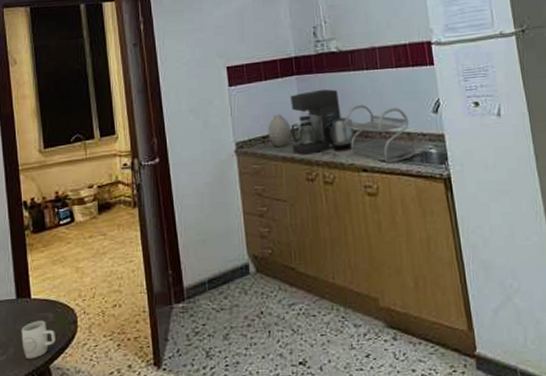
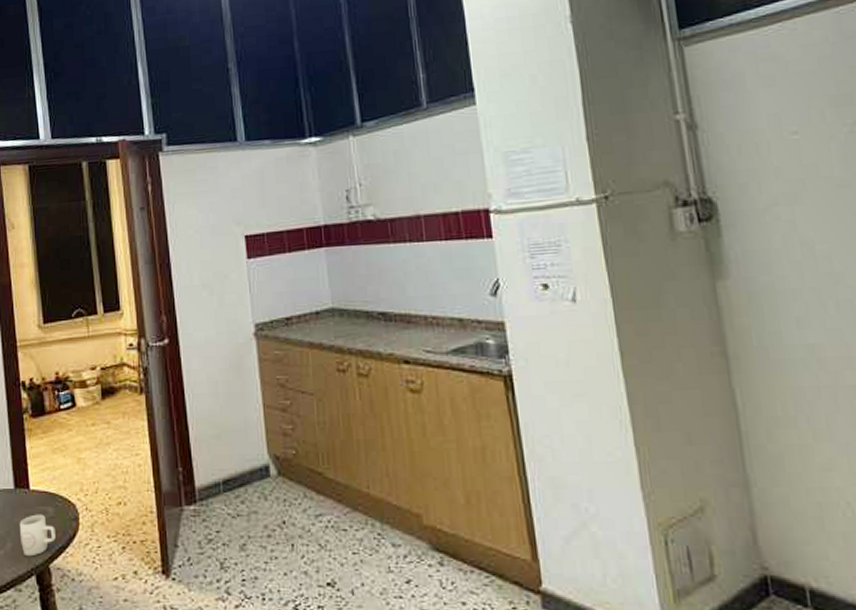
vase: present [267,113,292,147] -> none [291,291,320,330]
coffee maker: present [290,89,341,155] -> none [318,264,379,341]
kettle: present [323,117,356,152] -> none [357,298,396,339]
dish rack: present [344,105,416,163] -> none [382,284,469,354]

